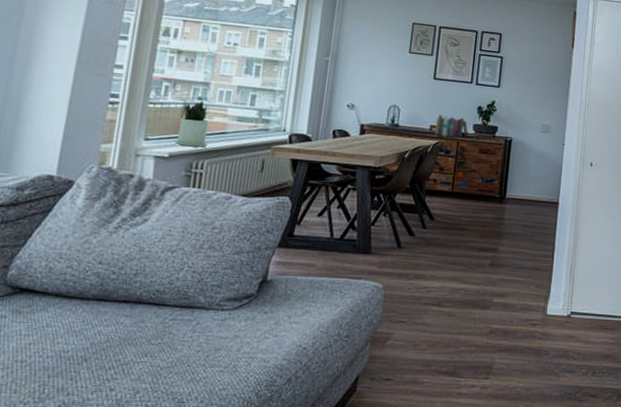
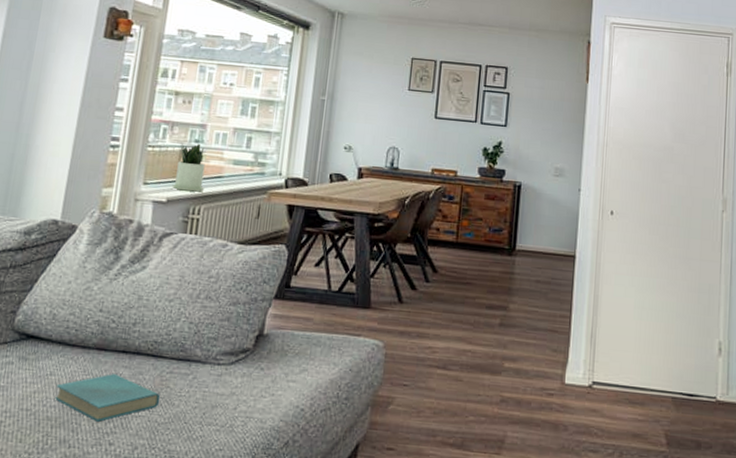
book: none [52,323,163,369] -> present [55,374,161,422]
books: present [434,115,469,139] -> none [436,157,474,184]

